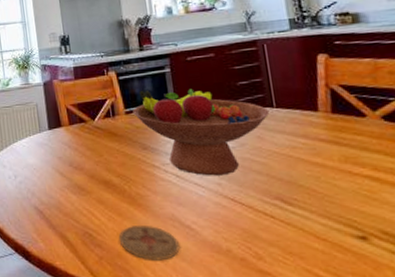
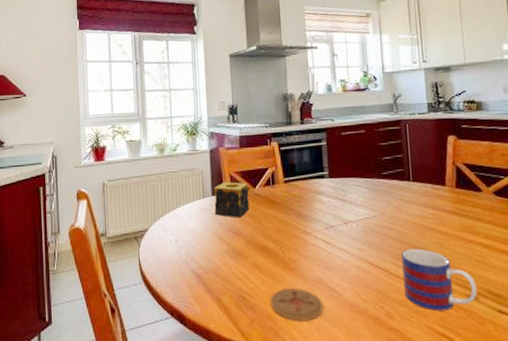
candle: none [50,115,90,152] -> present [213,182,249,218]
fruit bowl: present [132,89,270,176] -> none [291,161,407,242]
mug: none [268,183,368,253] -> present [401,249,477,311]

